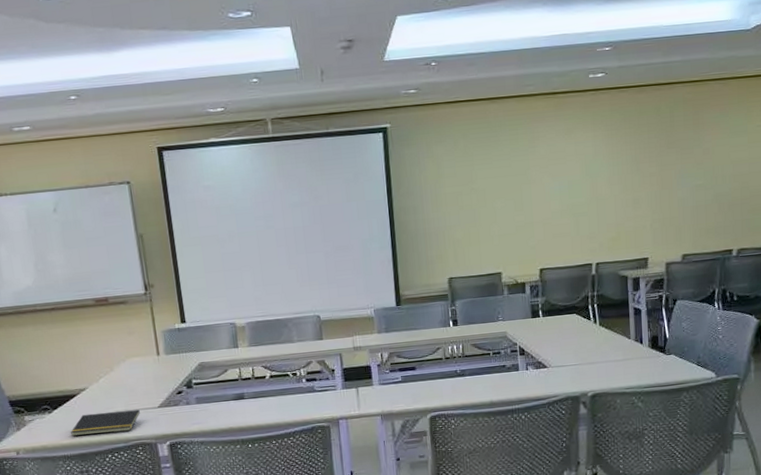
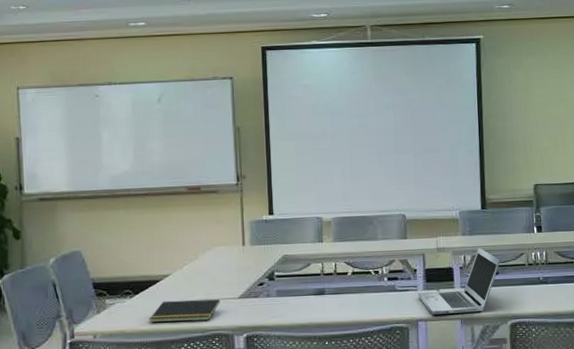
laptop: none [337,344,418,412] -> present [418,247,501,315]

